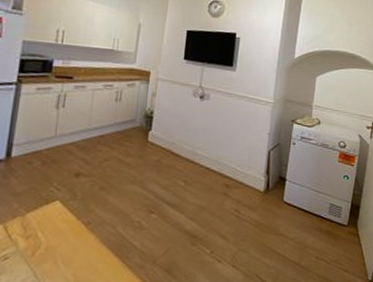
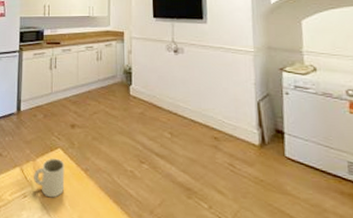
mug: none [20,211,62,257] -> present [34,158,65,198]

